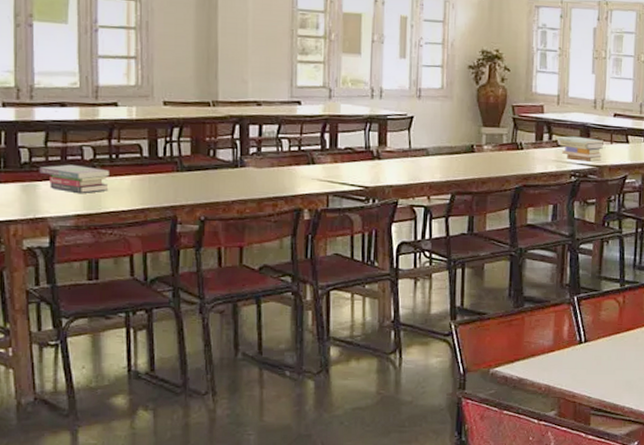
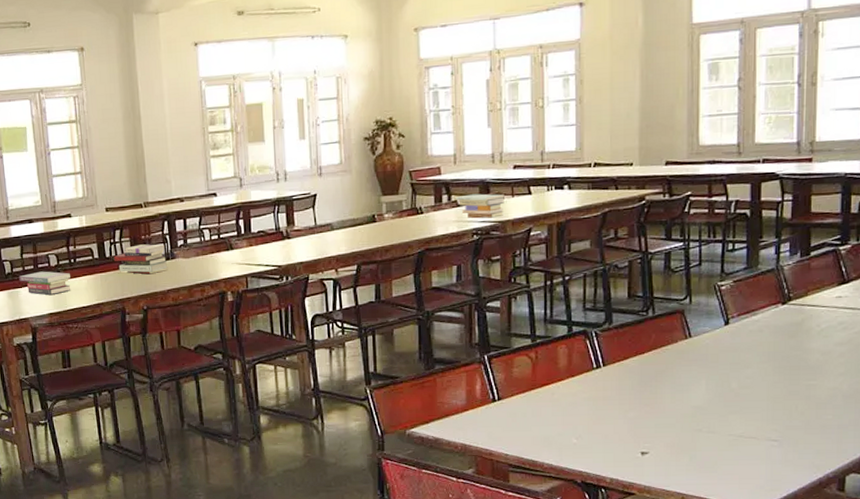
books: none [167,147,235,182] -> present [113,244,168,275]

